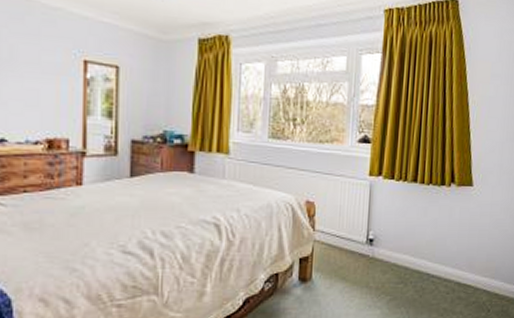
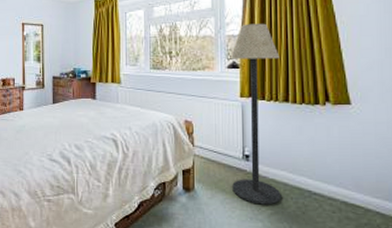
floor lamp: none [353,93,413,291] -> present [230,23,281,205]

